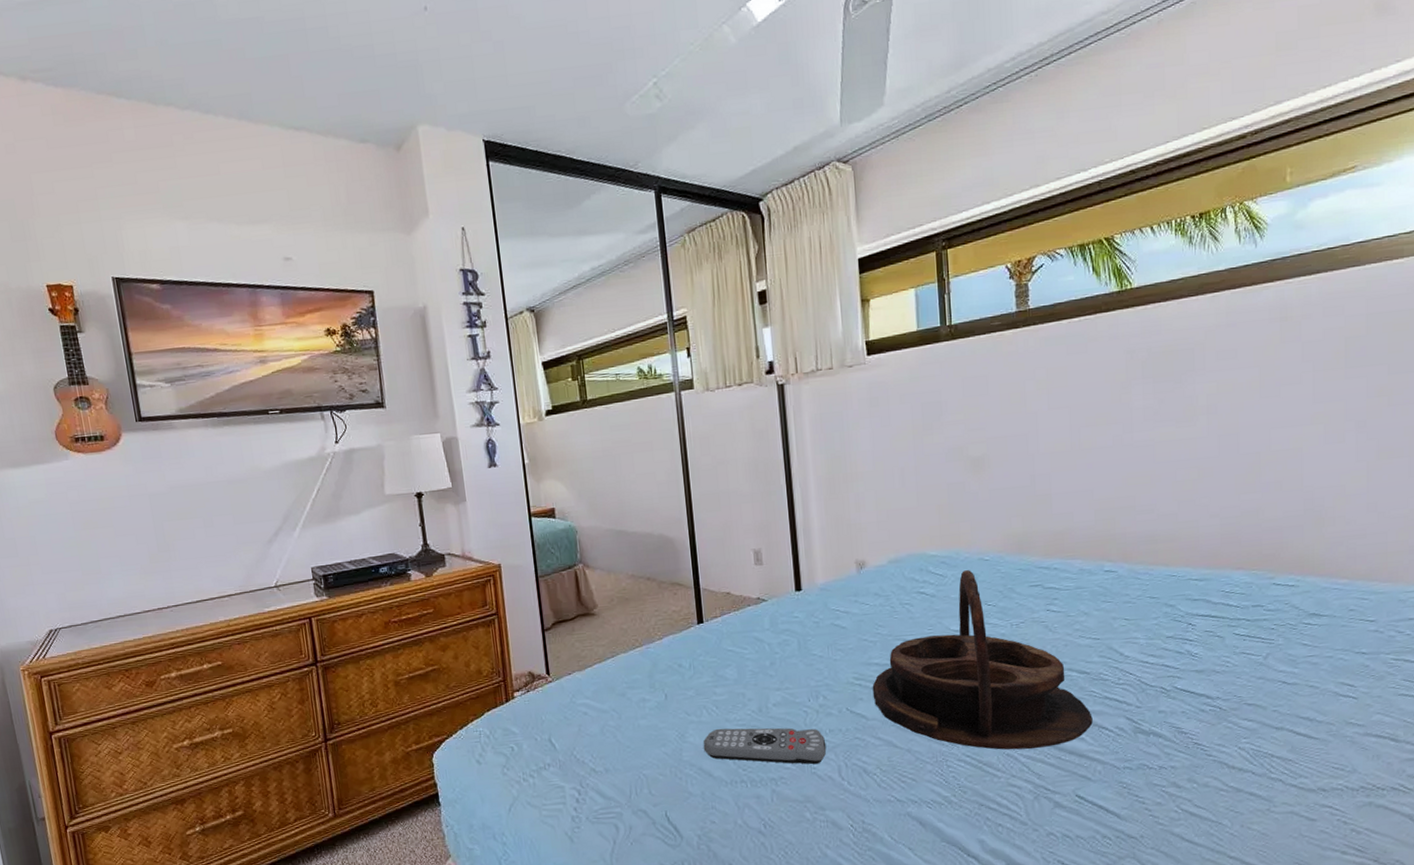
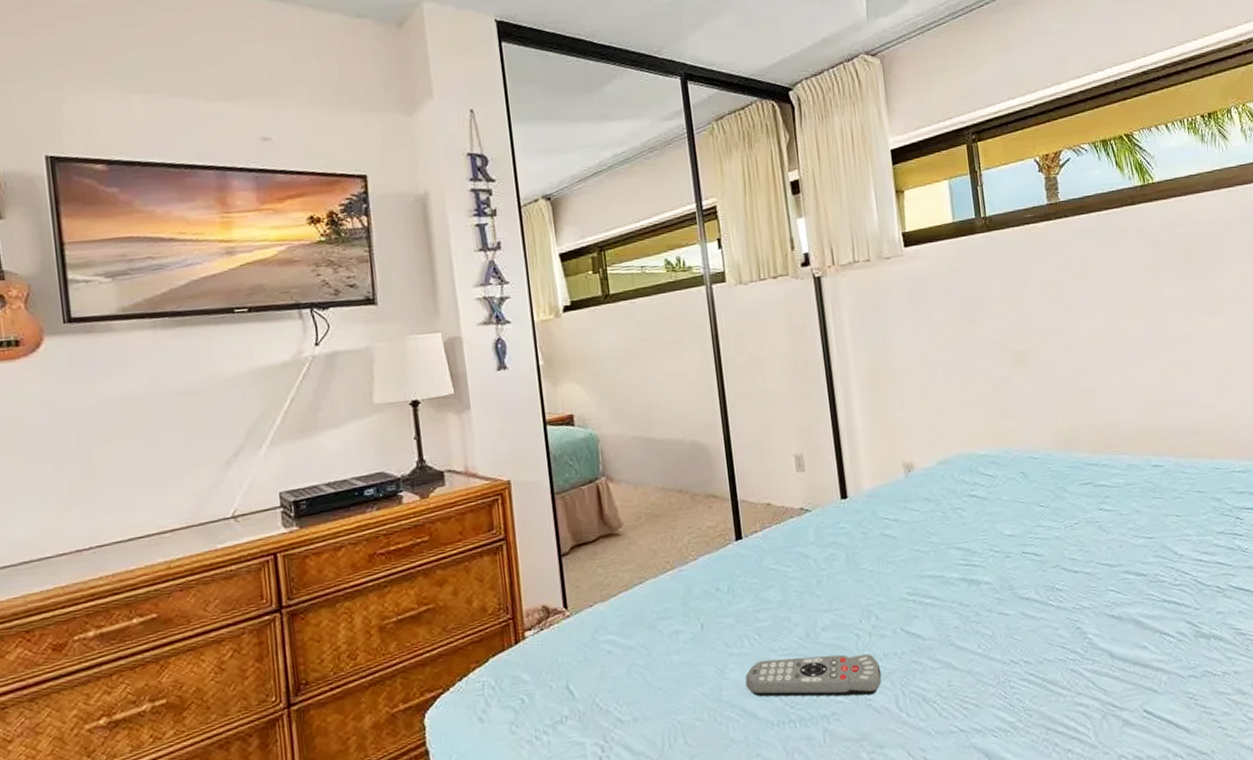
serving tray: present [872,570,1093,750] -> none [927,469,1154,665]

